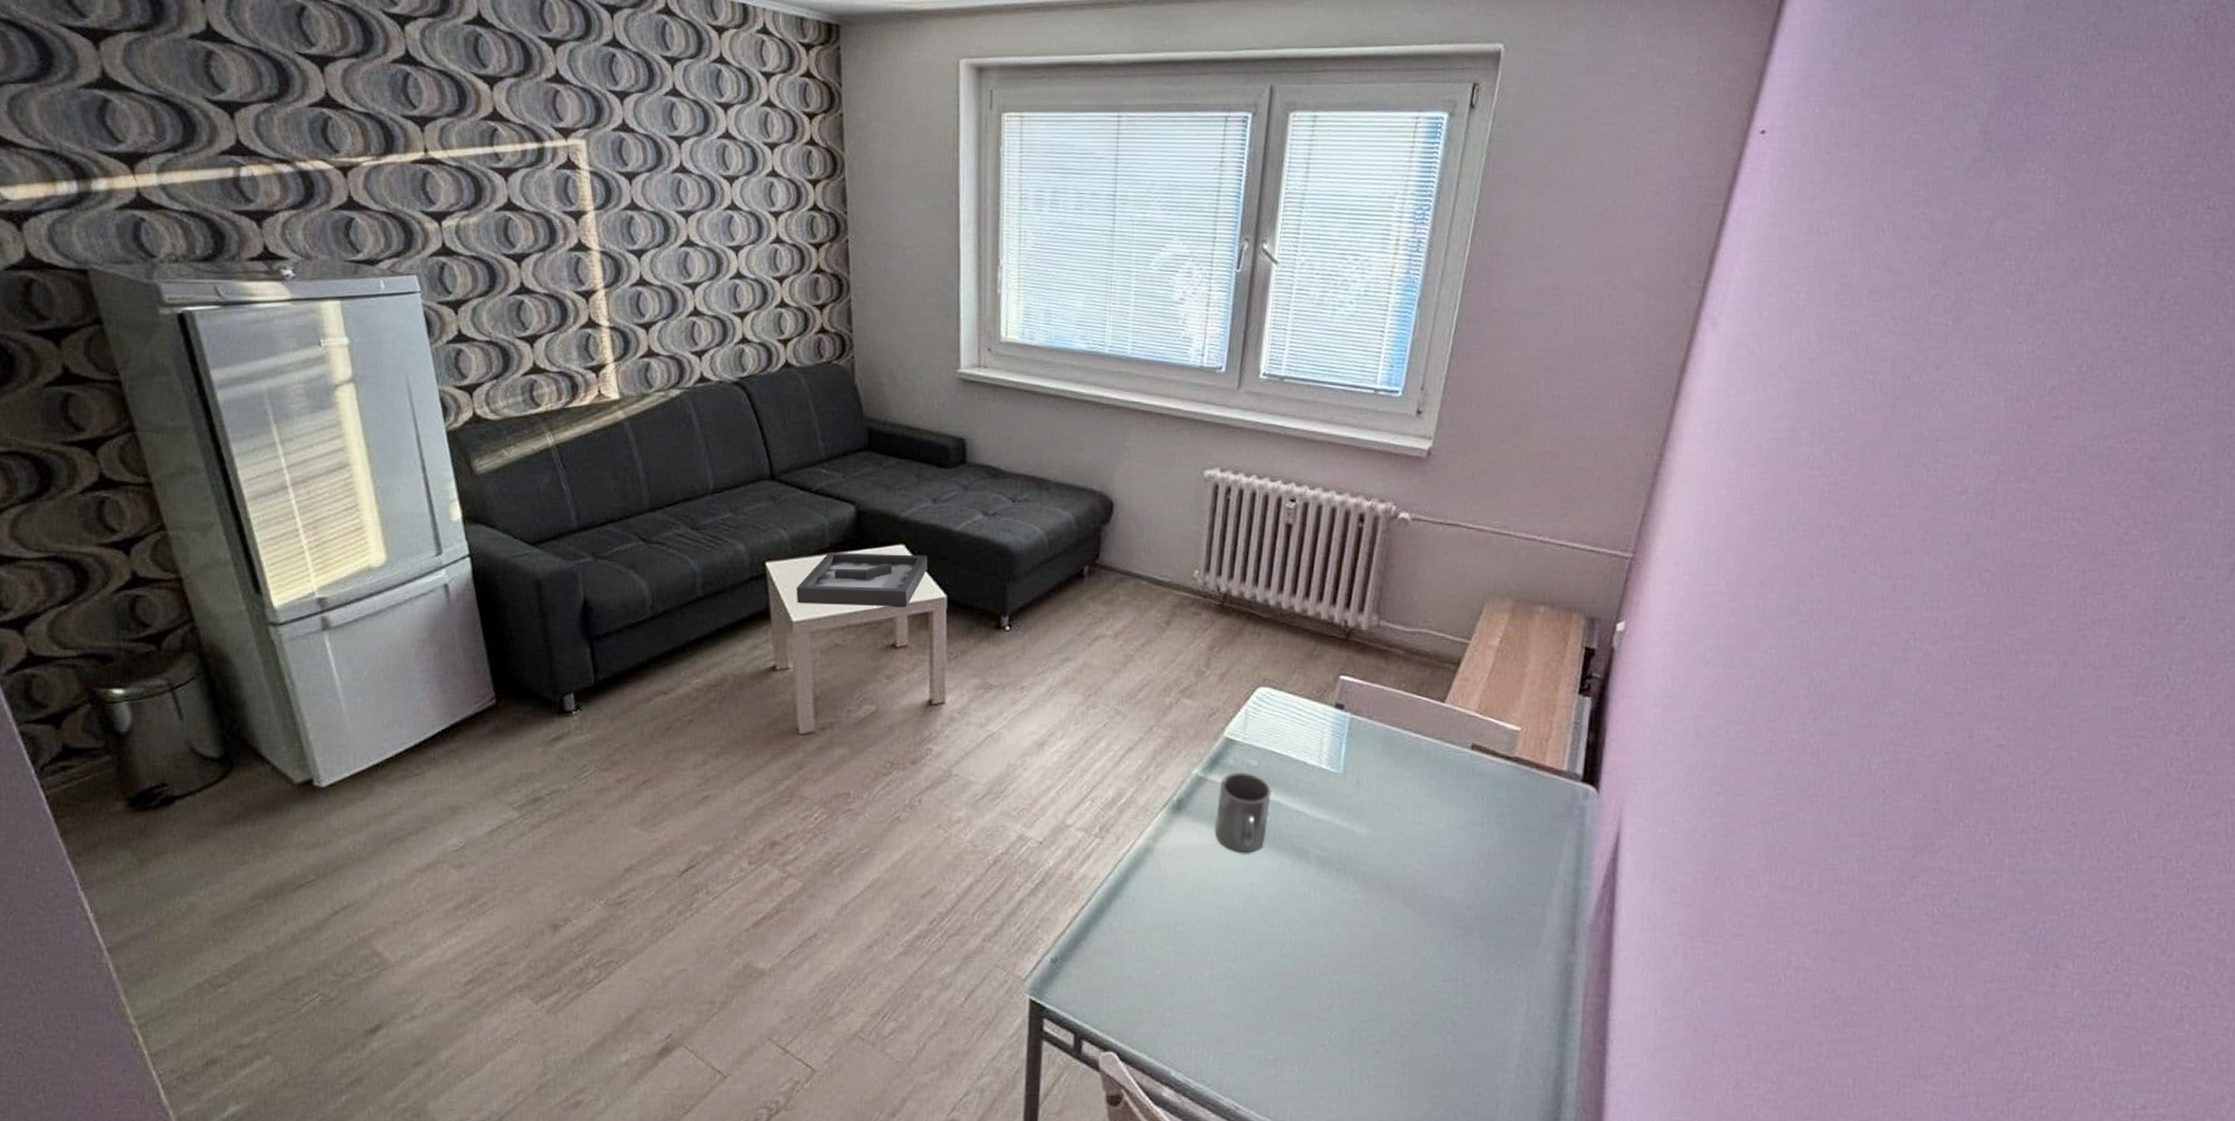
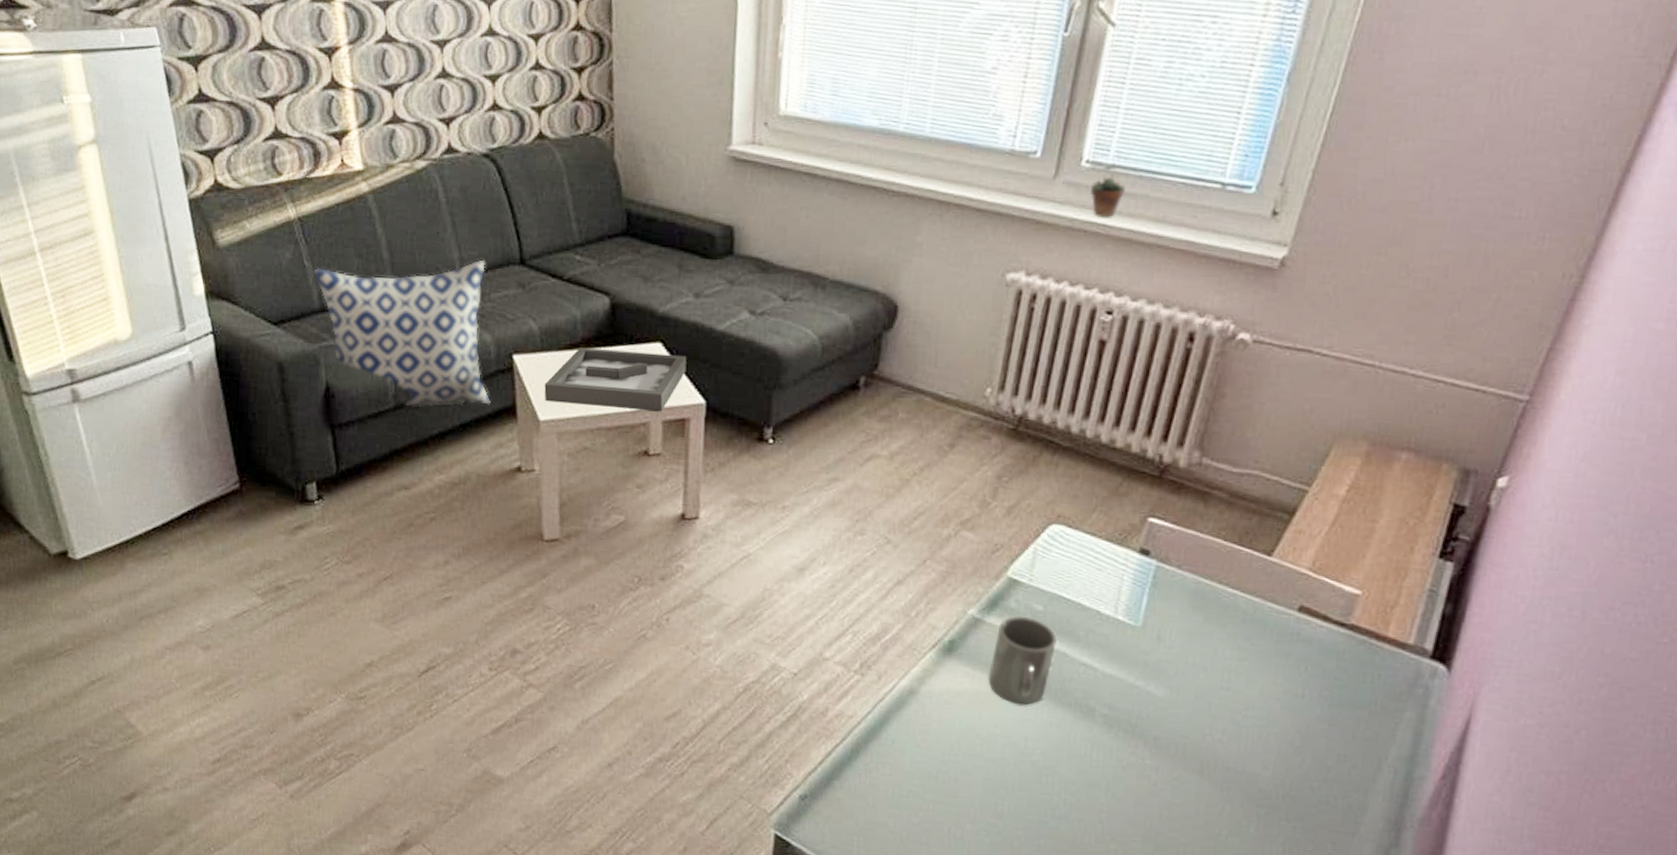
pillow: none [572,476,745,617] -> present [315,259,491,408]
succulent plant: none [1269,376,1298,421] -> present [1091,164,1127,218]

